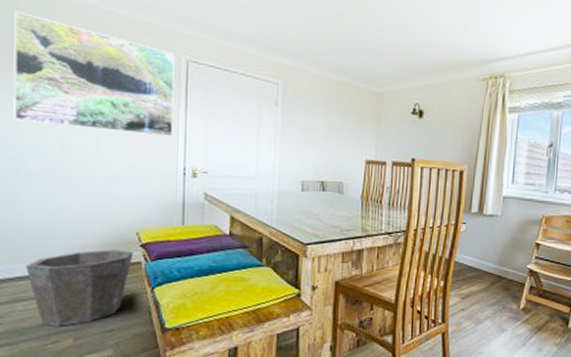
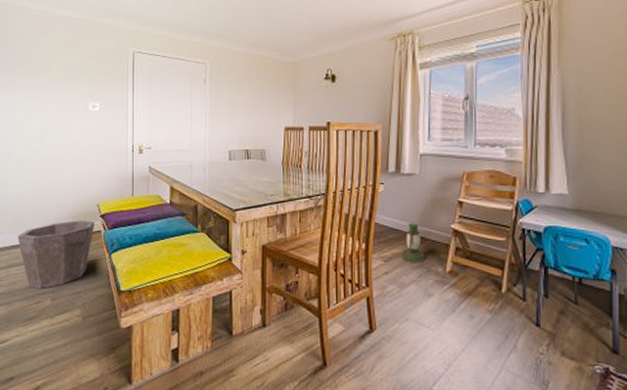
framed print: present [14,10,175,137] -> none [9,27,124,119]
lantern: none [478,262,502,301] -> present [400,223,426,263]

